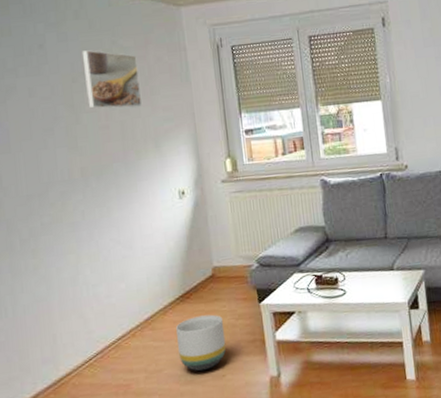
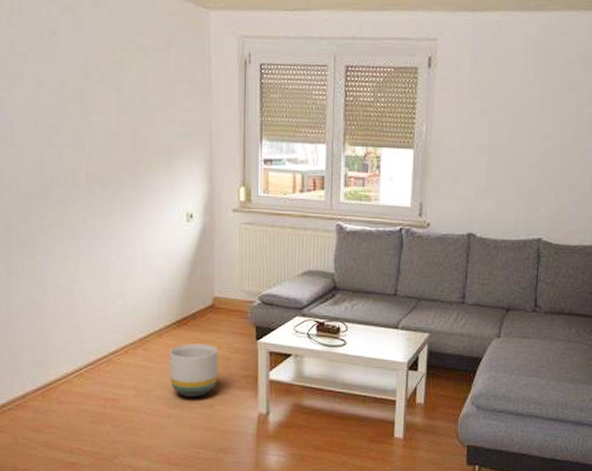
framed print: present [81,50,143,109] -> none [97,44,158,117]

